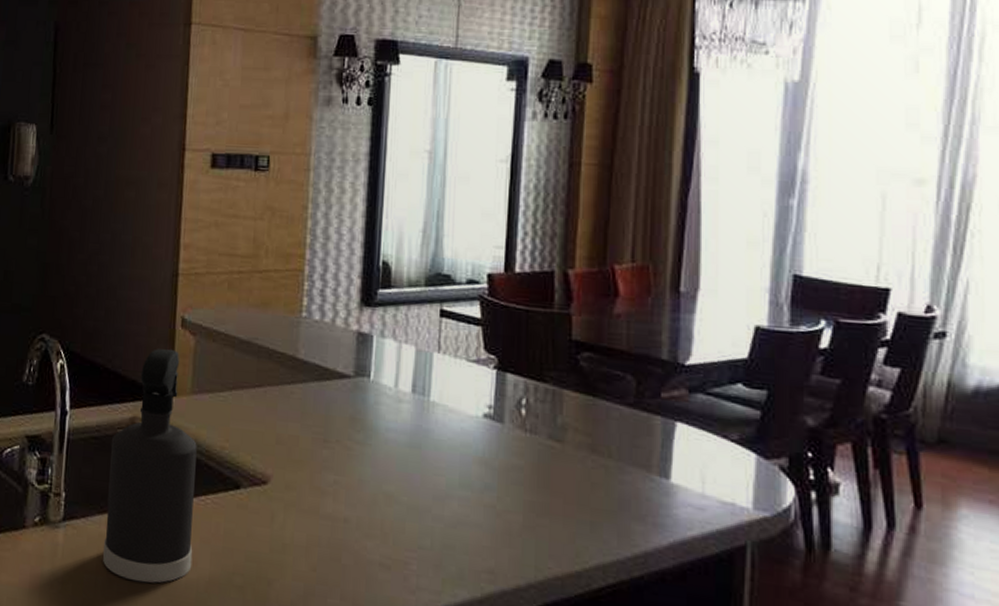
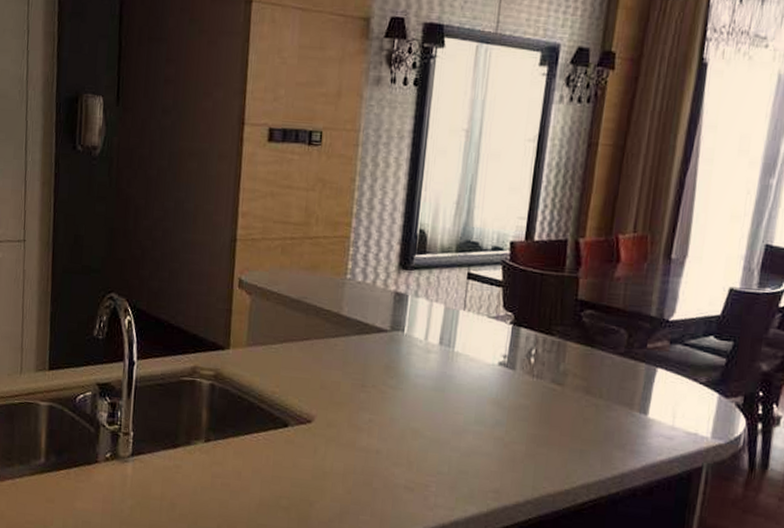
spray bottle: present [102,348,197,583] -> none [166,306,251,506]

